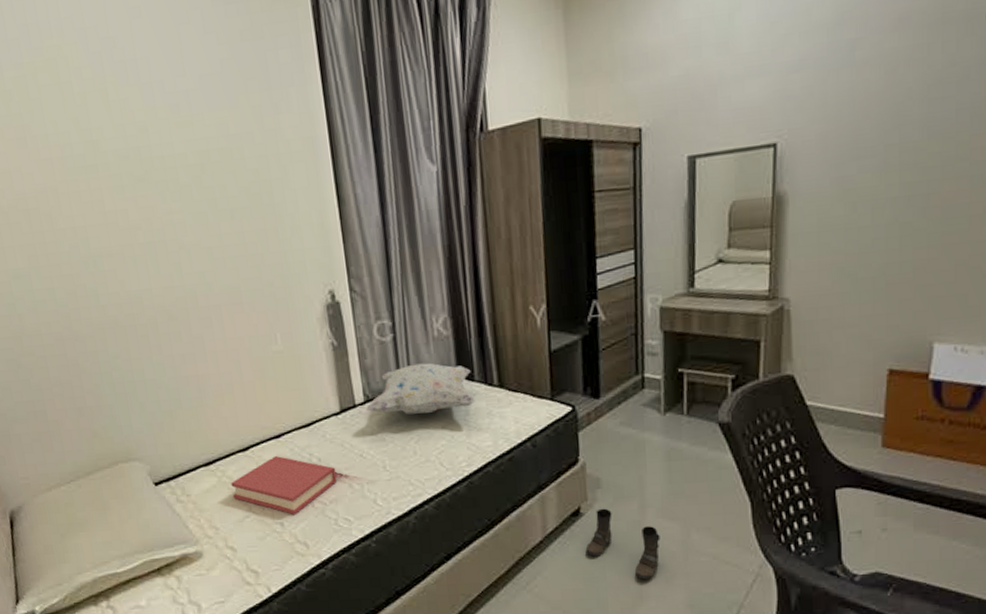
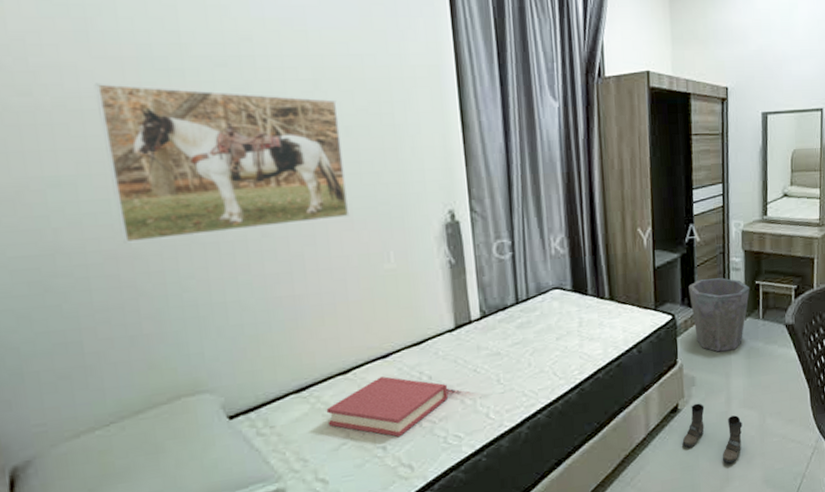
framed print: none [34,182,240,327] -> present [94,82,350,243]
decorative pillow: present [366,362,475,415] -> none [482,279,588,328]
waste bin: none [592,364,671,452] -> present [688,277,750,352]

